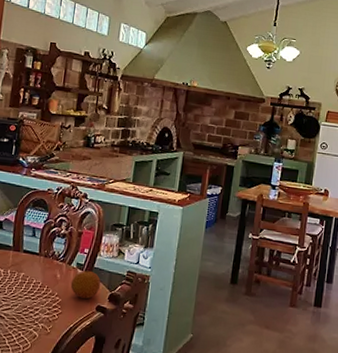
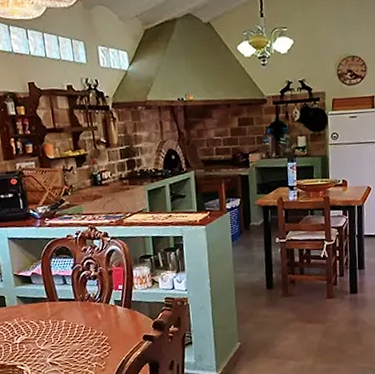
fruit: present [70,270,101,299] -> none [113,305,143,332]

